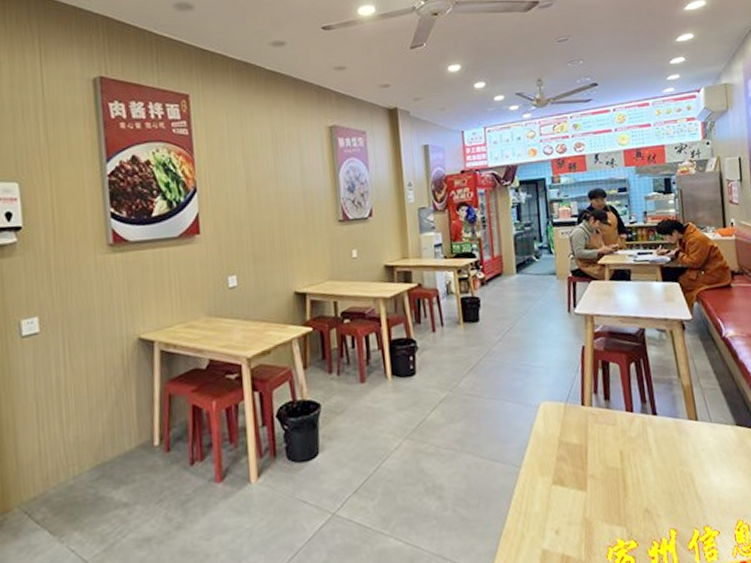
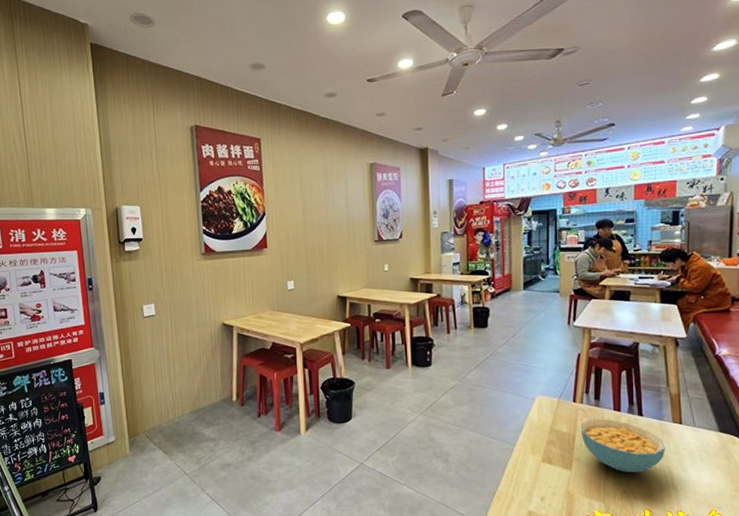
cereal bowl: none [591,422,684,486] -> present [580,418,665,472]

